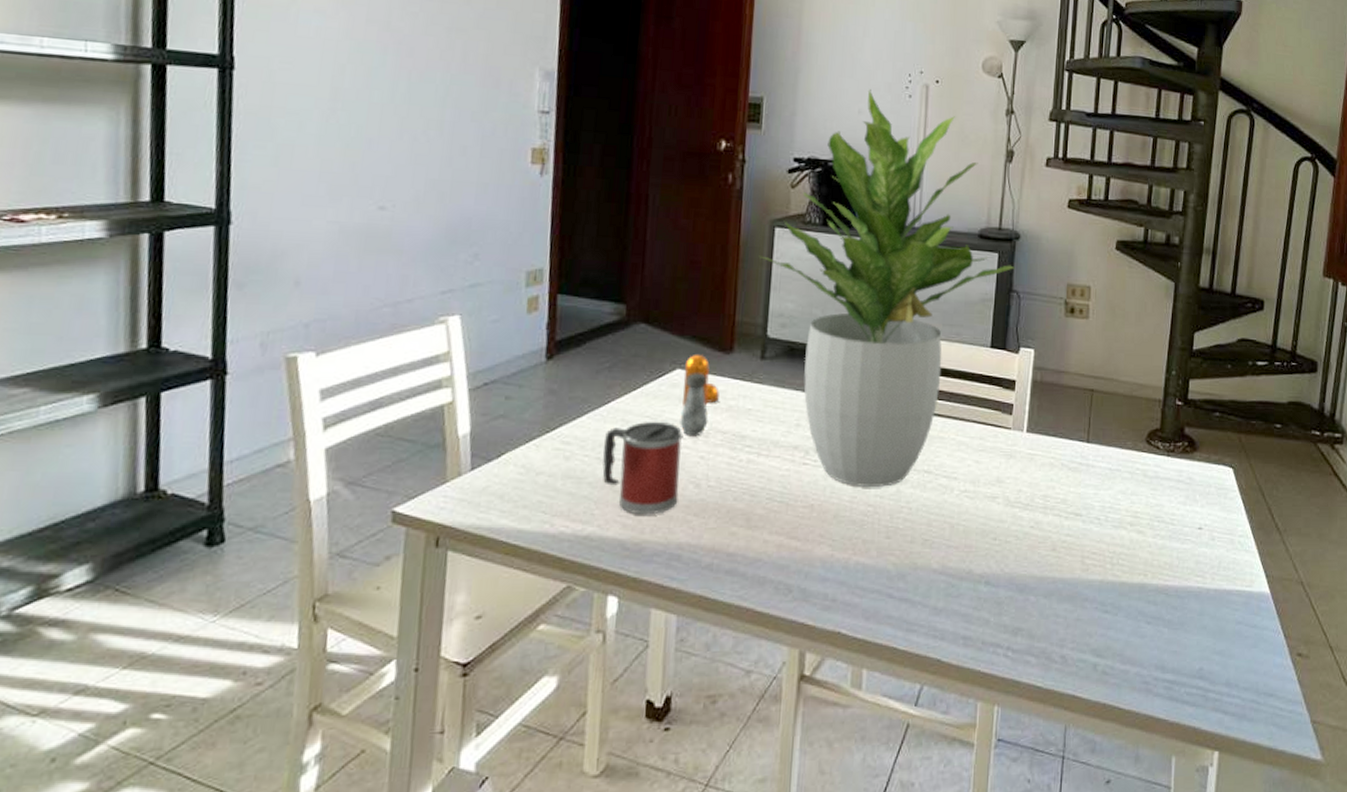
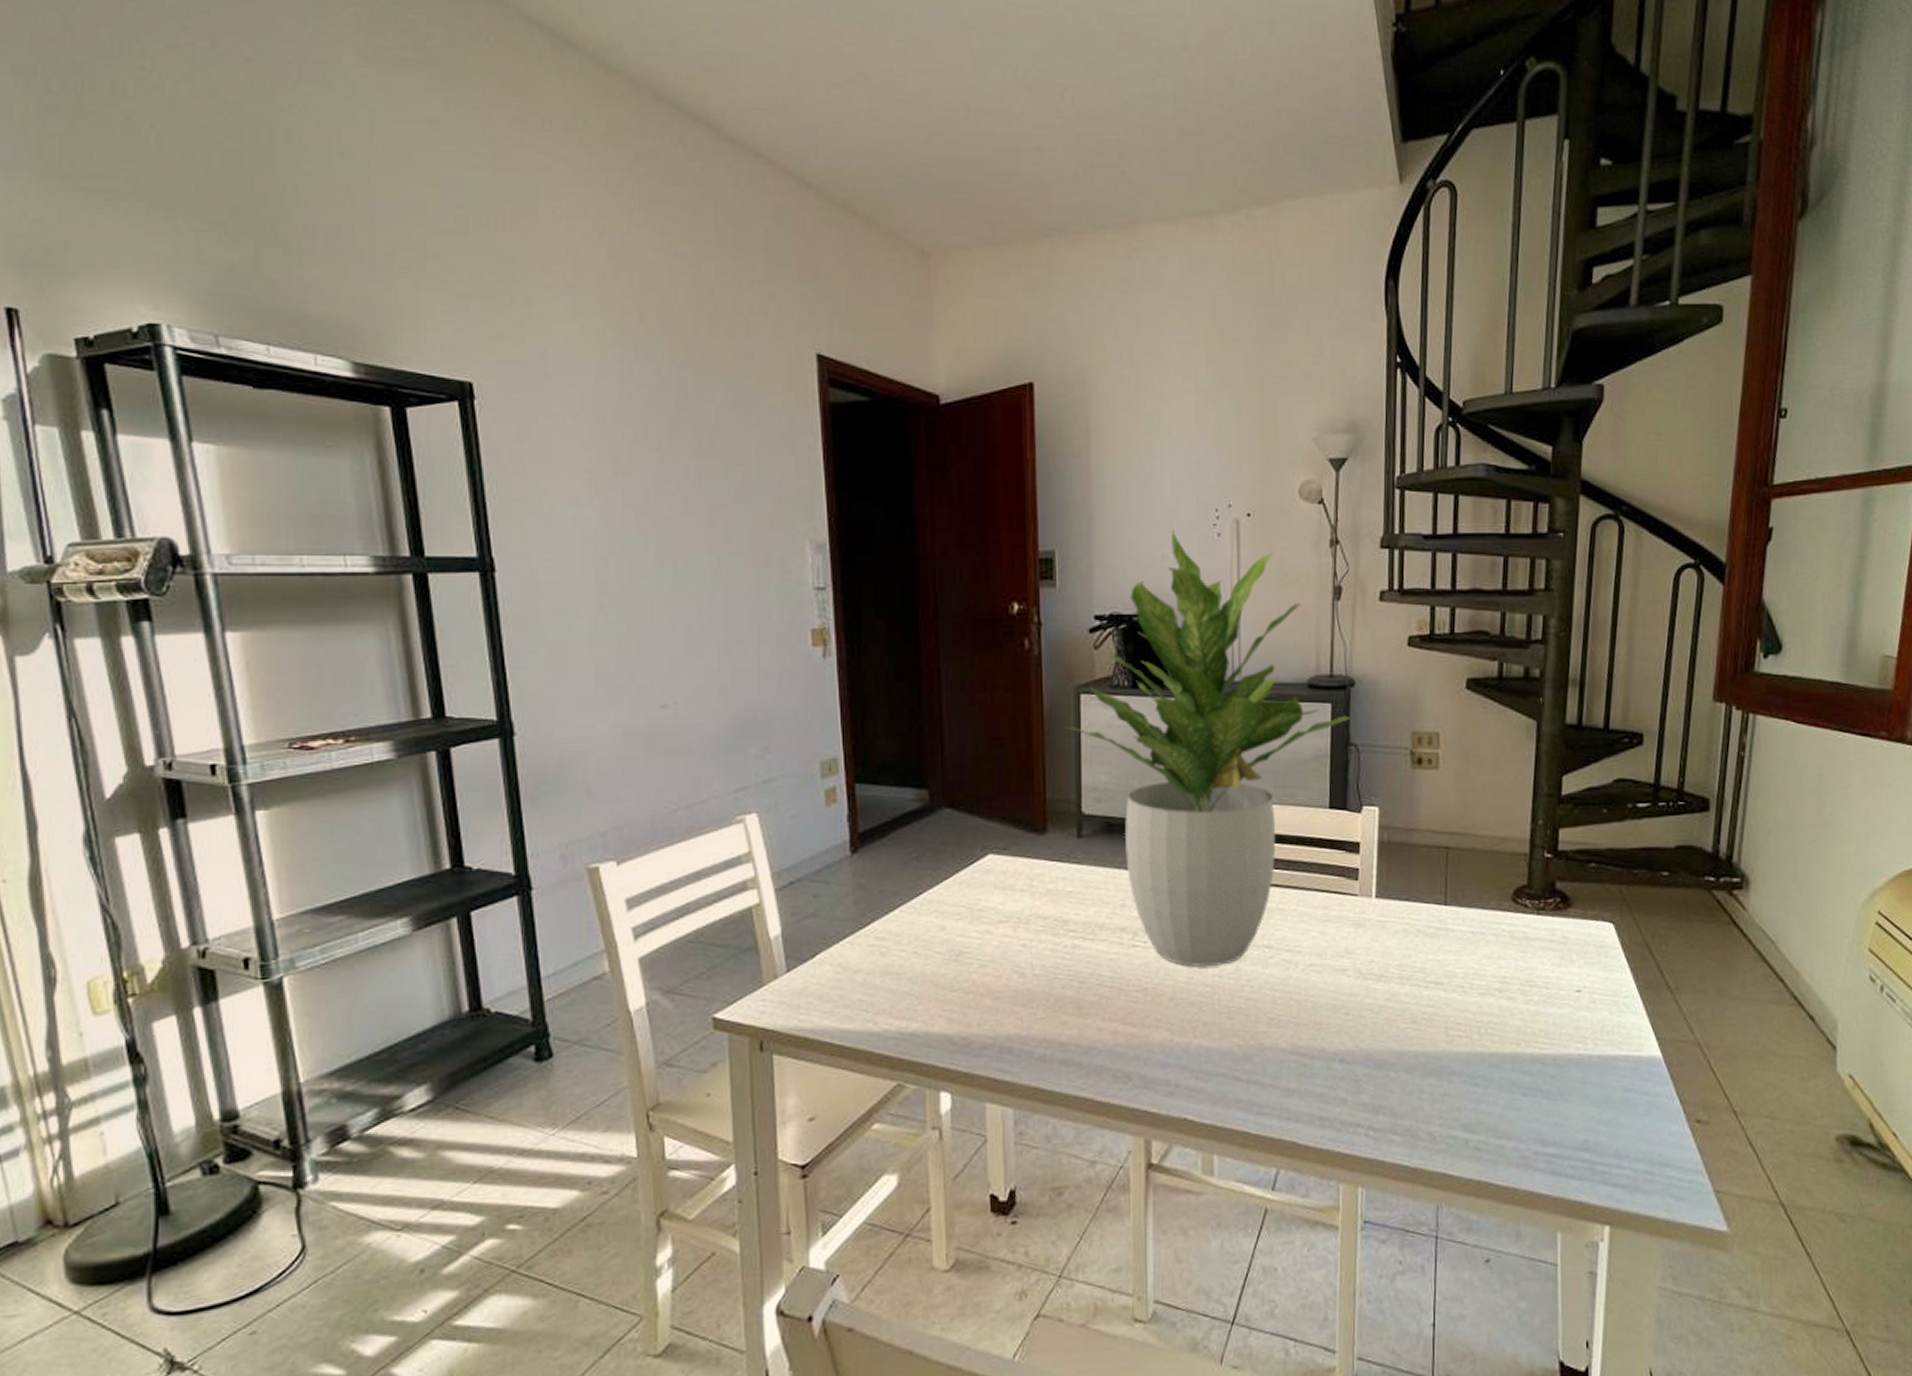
mug: present [602,422,683,515] -> none [921,911,1003,1009]
salt shaker: present [680,373,708,437] -> none [997,857,1027,924]
pepper shaker: present [683,353,719,407] -> none [996,836,1036,893]

